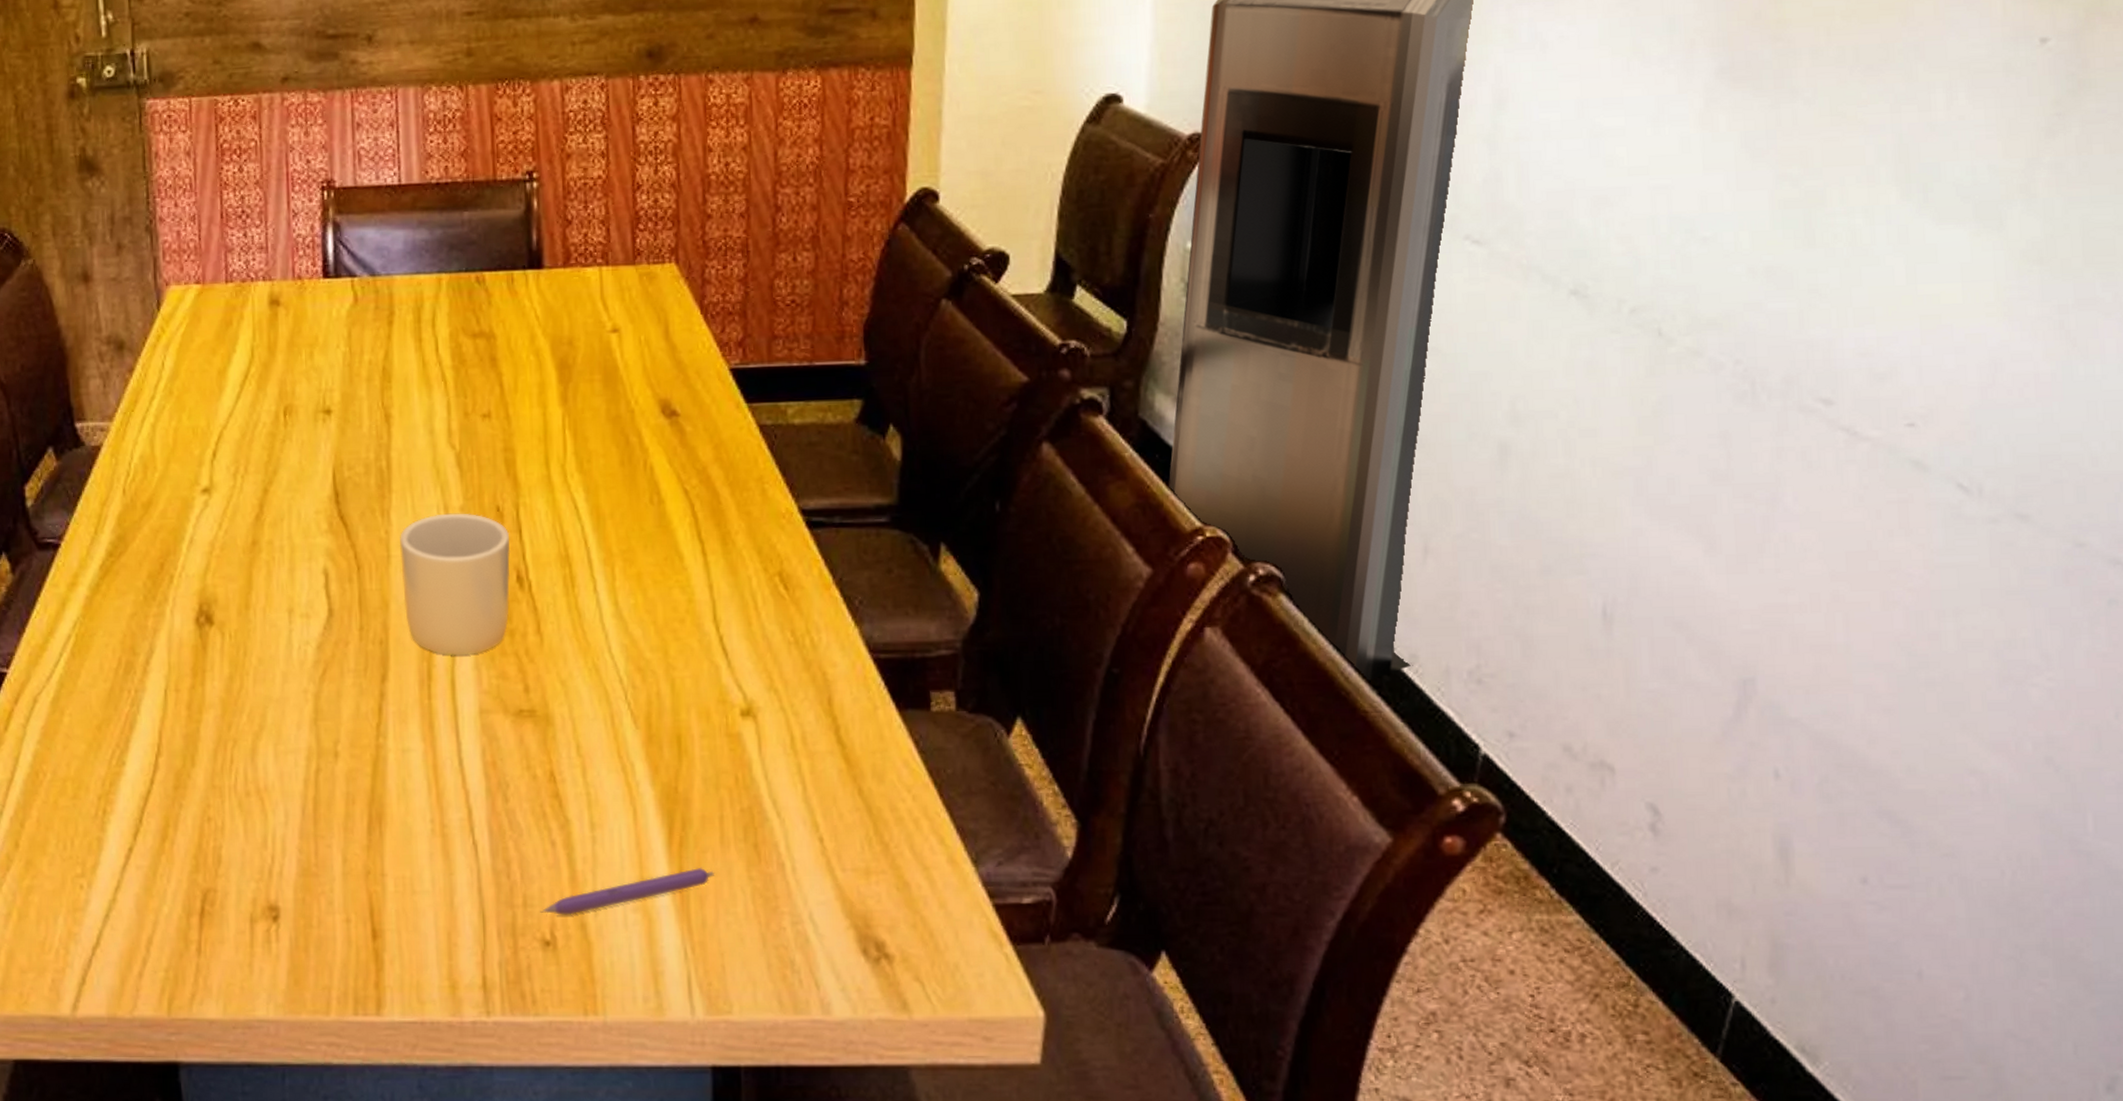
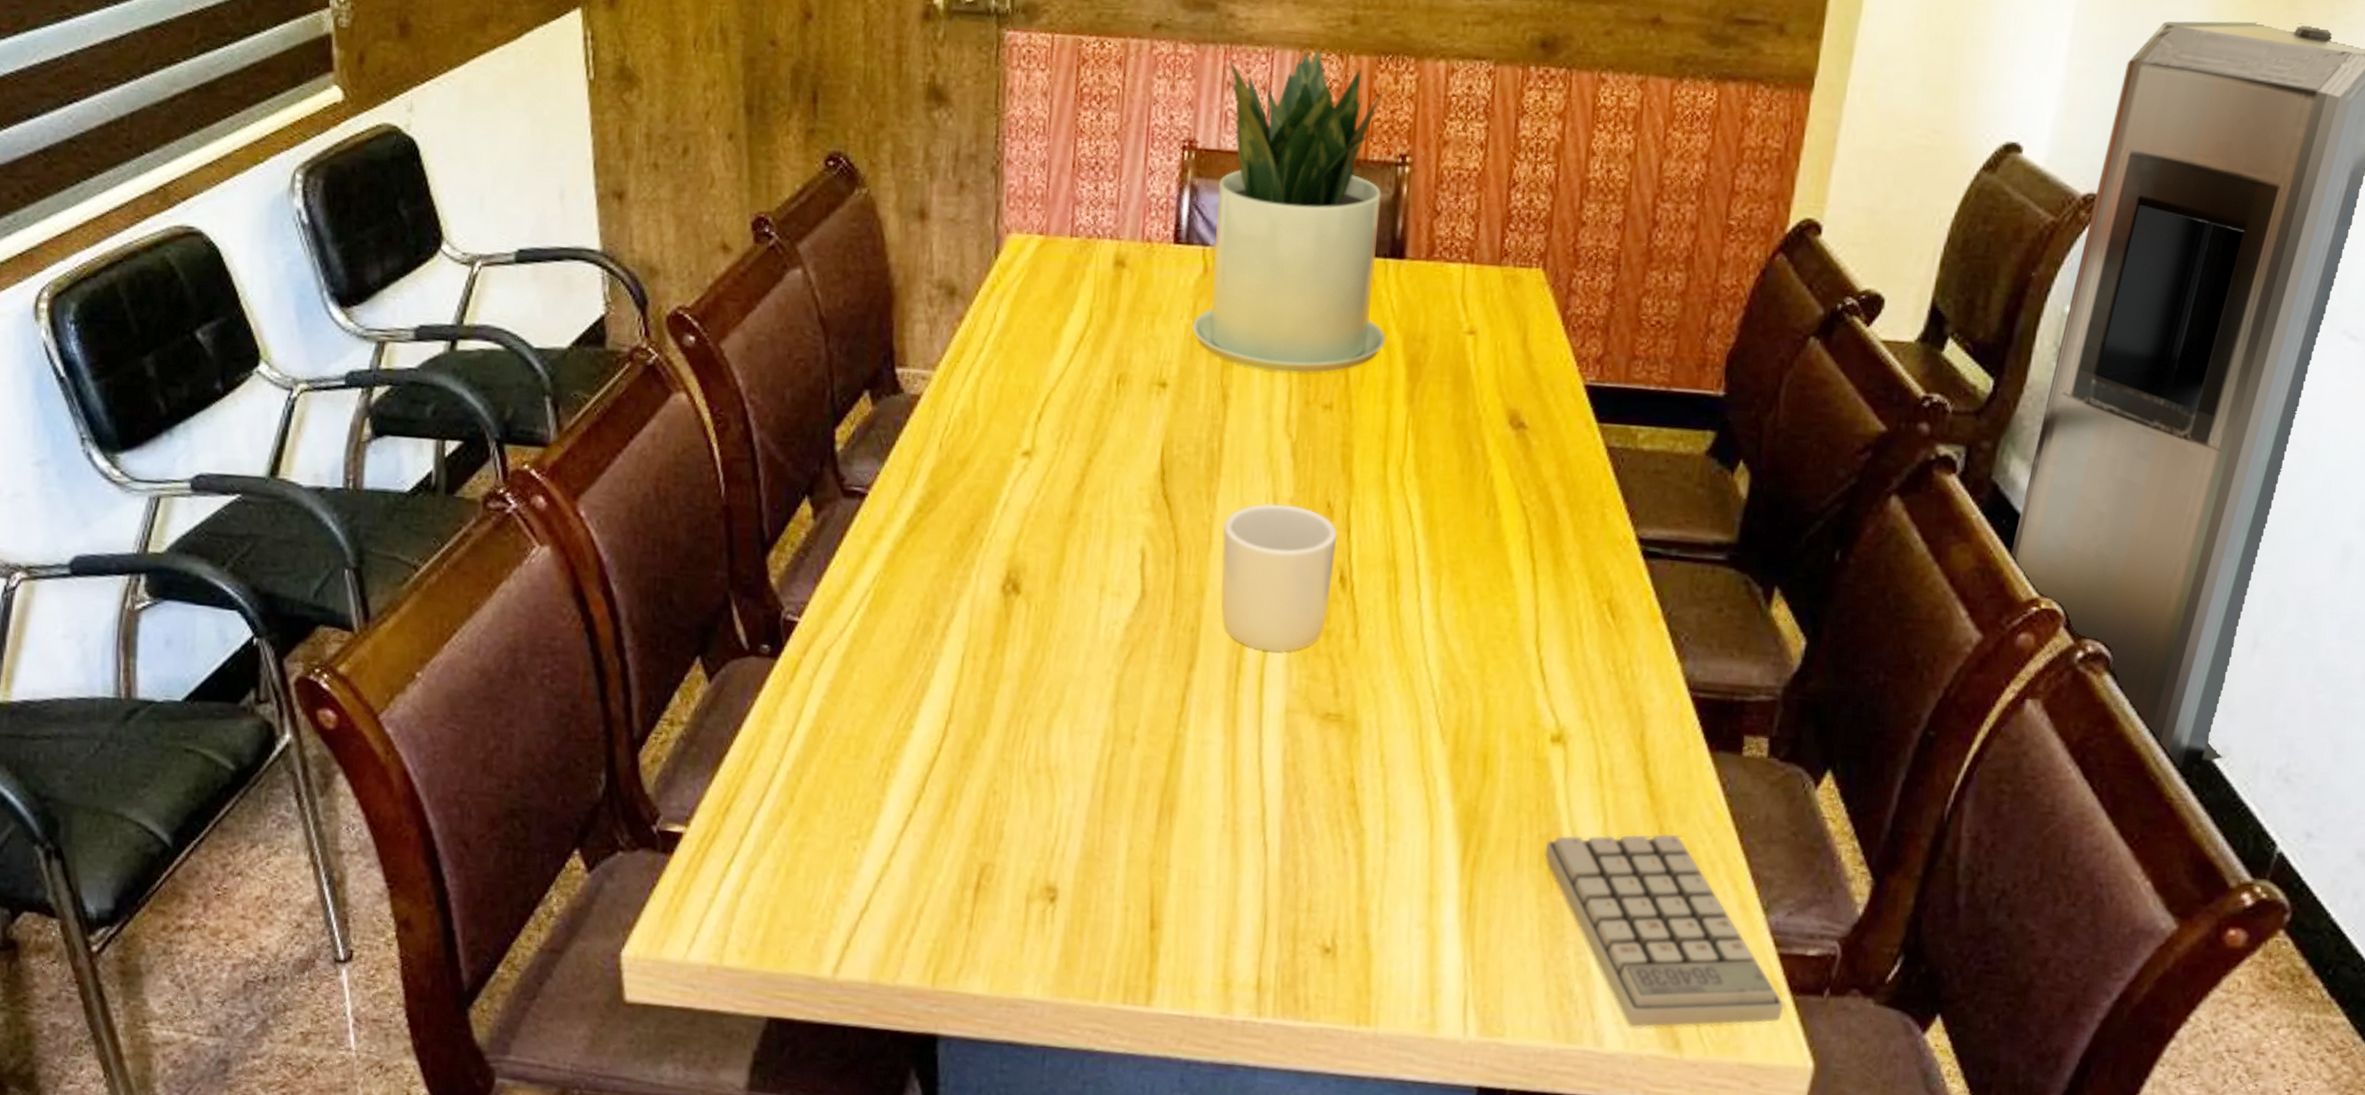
planter: none [349,83,535,388] -> present [1192,49,1387,374]
pen: present [540,867,715,915] -> none [1323,889,1505,924]
calculator: none [749,795,1007,992] -> present [1544,834,1784,1027]

